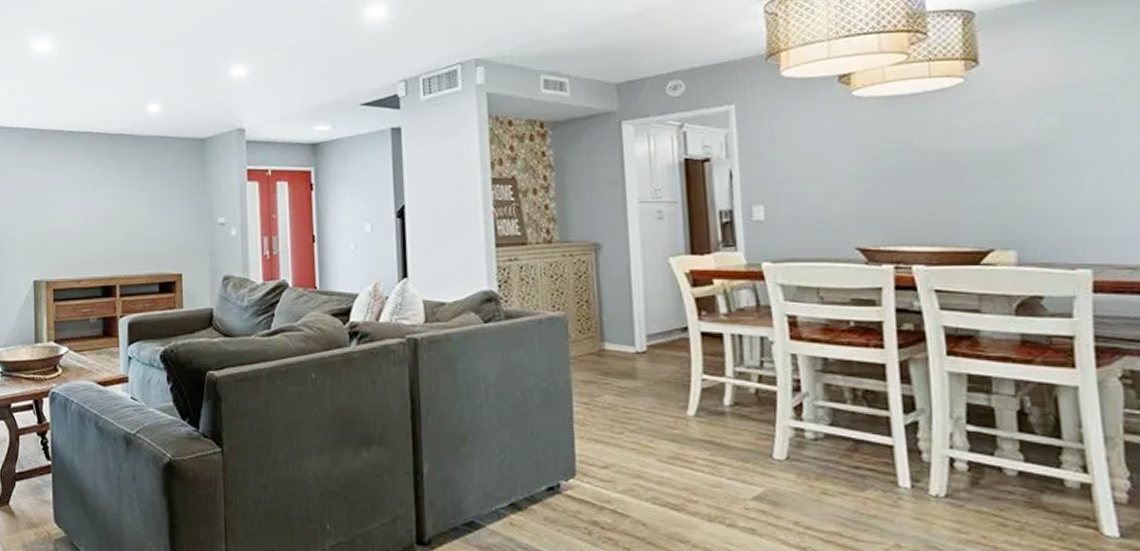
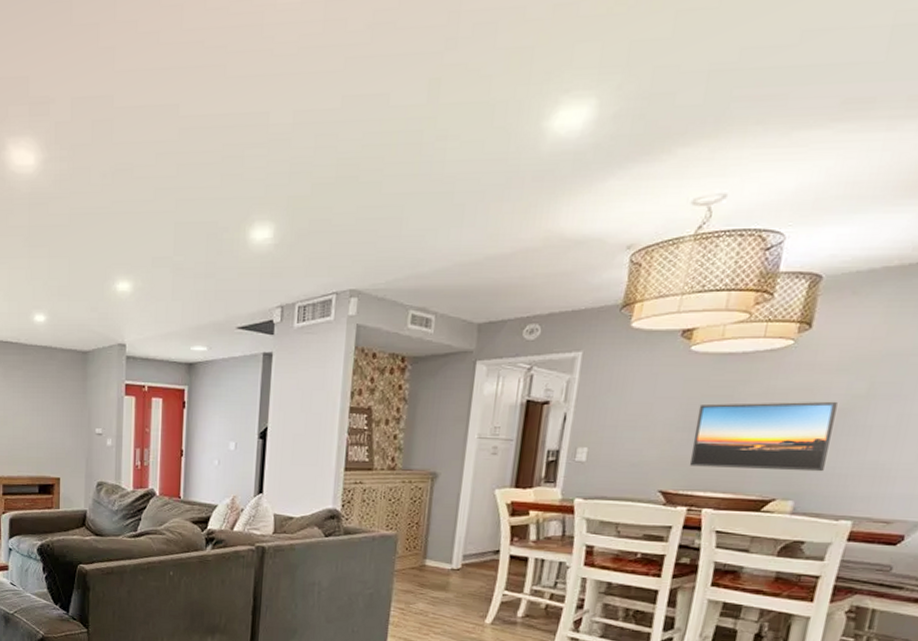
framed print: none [877,138,1040,219] -> present [689,401,838,472]

